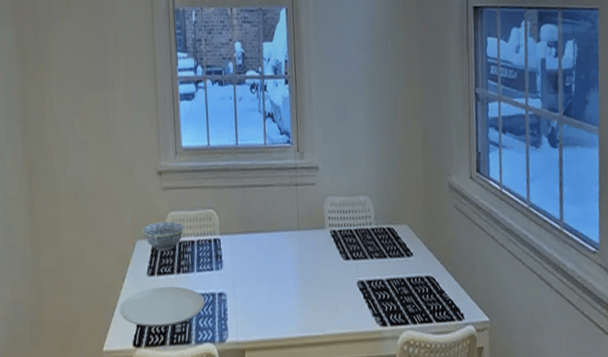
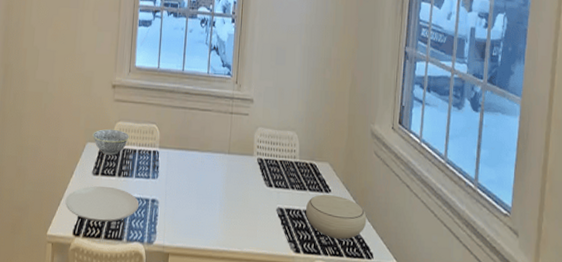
bowl: none [388,258,454,305] -> present [306,194,367,240]

